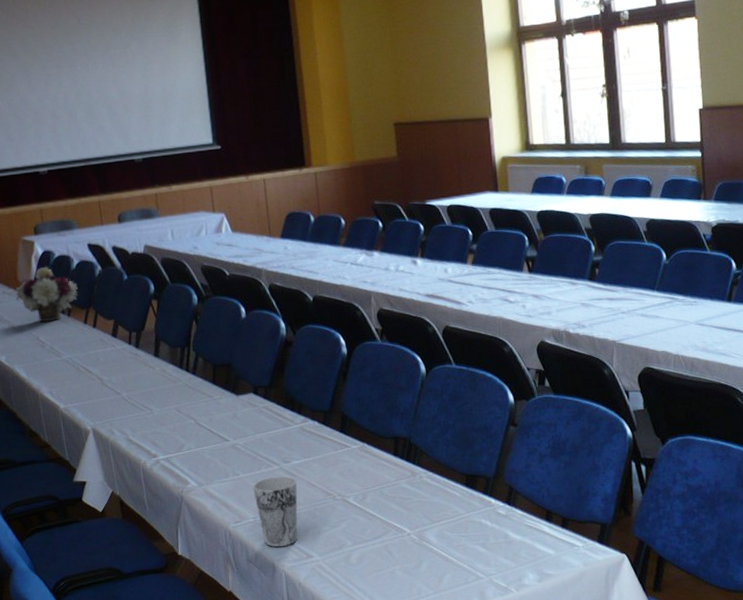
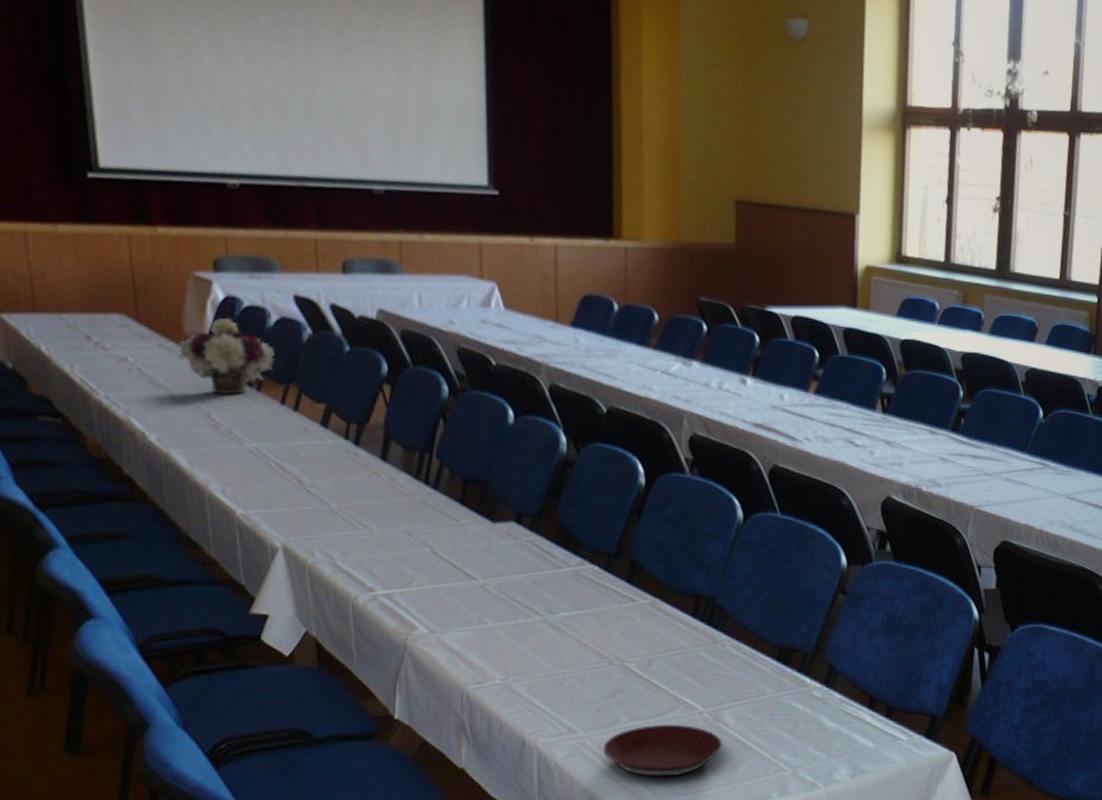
cup: present [253,476,298,547] -> none [504,629,564,717]
plate: none [334,545,429,590] -> present [603,724,723,777]

